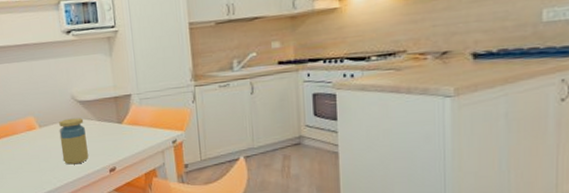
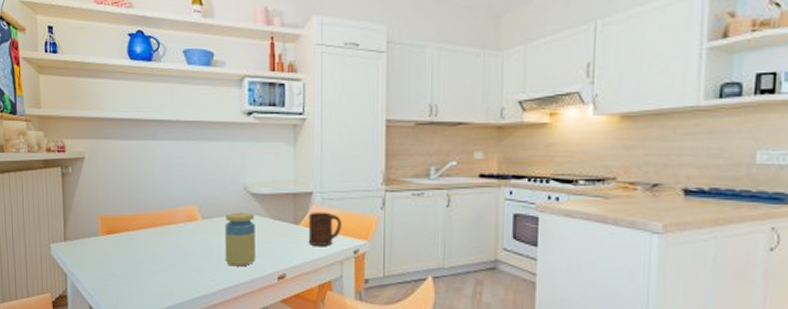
cup: none [129,110,160,140] -> present [308,211,342,246]

